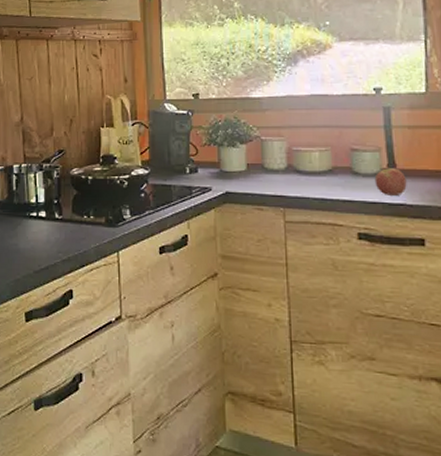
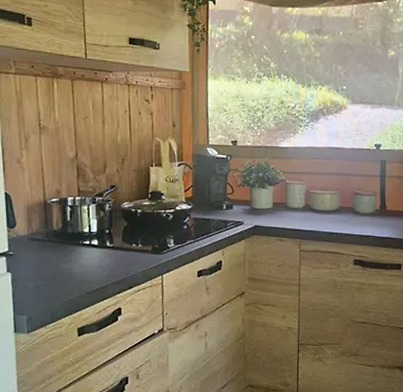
apple: present [374,168,407,195] -> none [369,209,393,231]

